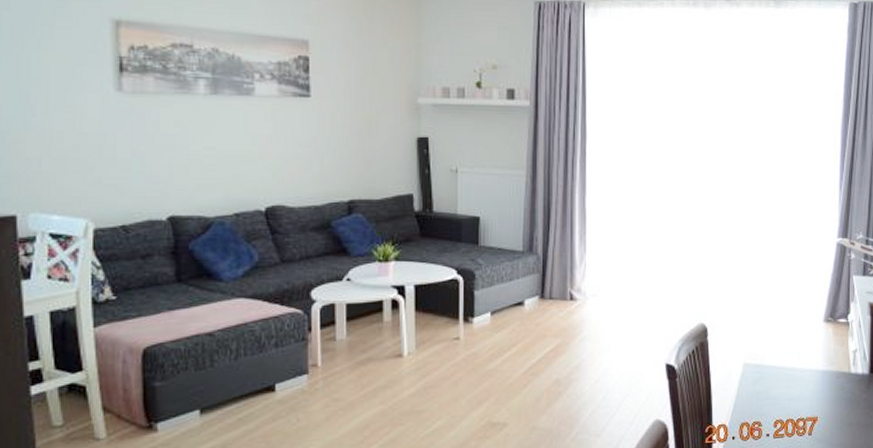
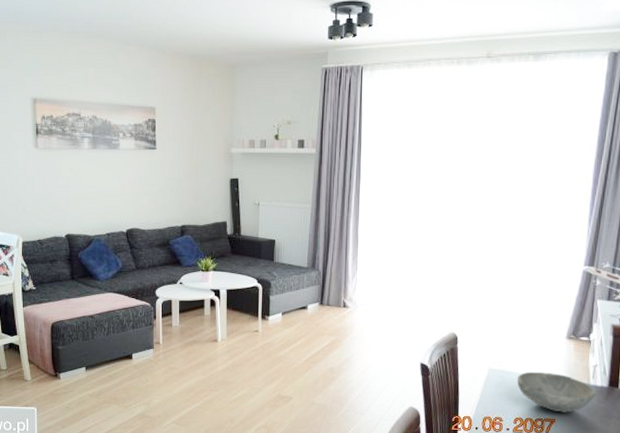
bowl: none [775,362,858,409] -> present [516,371,596,413]

